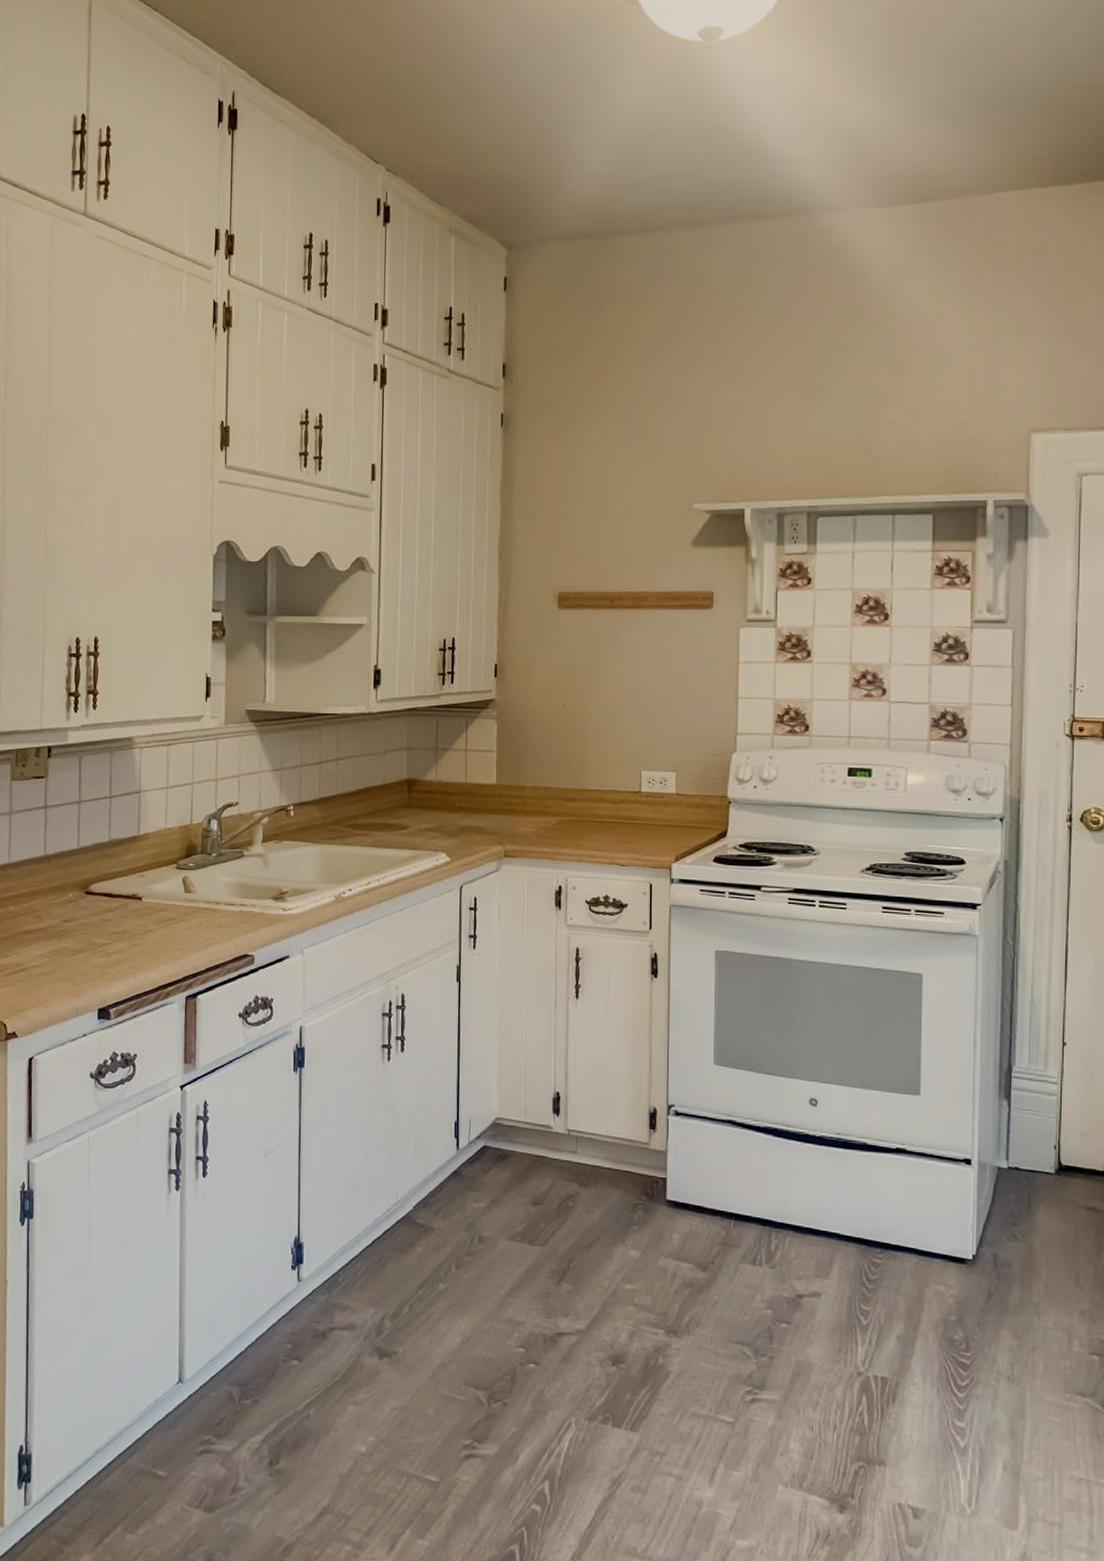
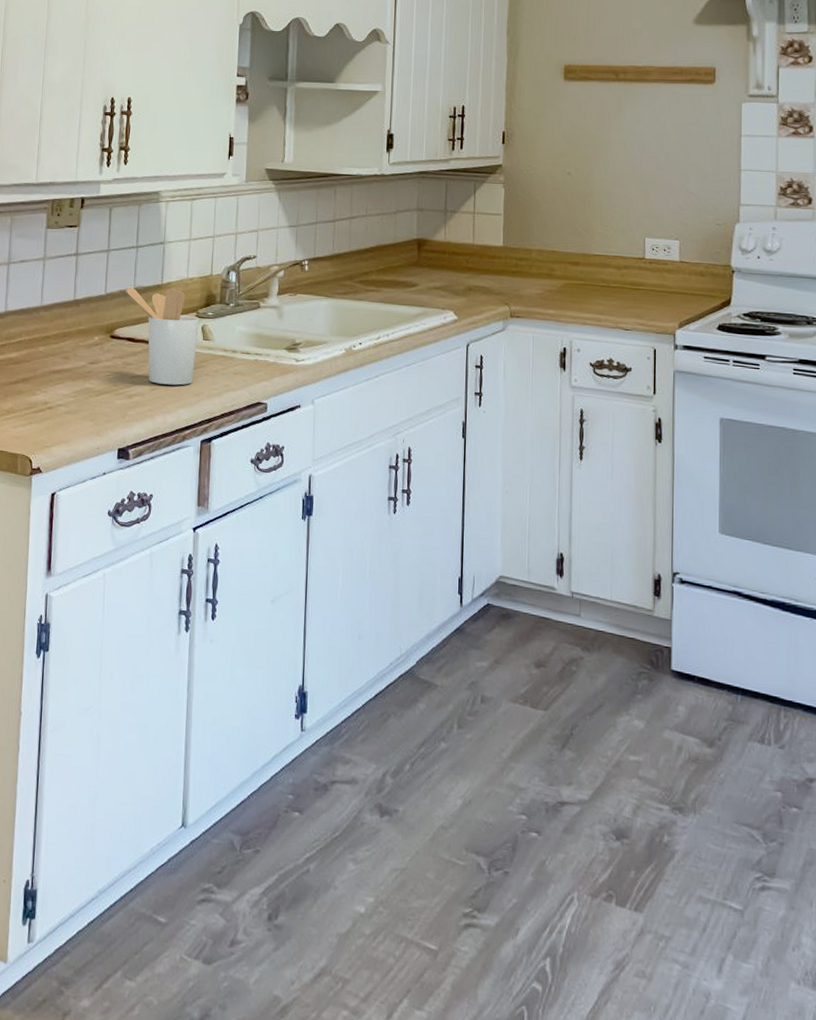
utensil holder: none [98,840,180,941] -> present [124,287,200,386]

